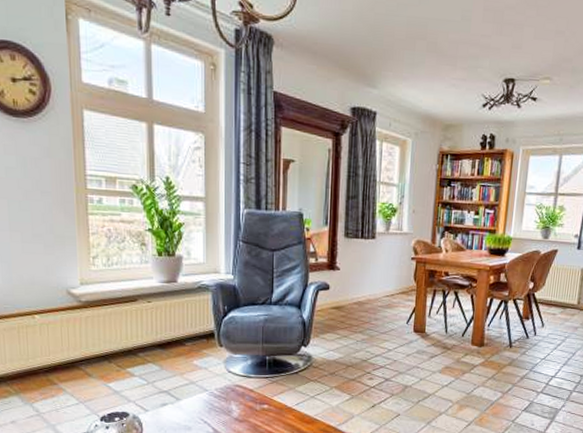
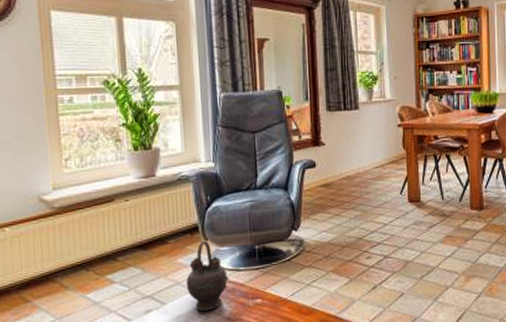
teapot: none [200,346,240,411] -> present [186,240,229,312]

